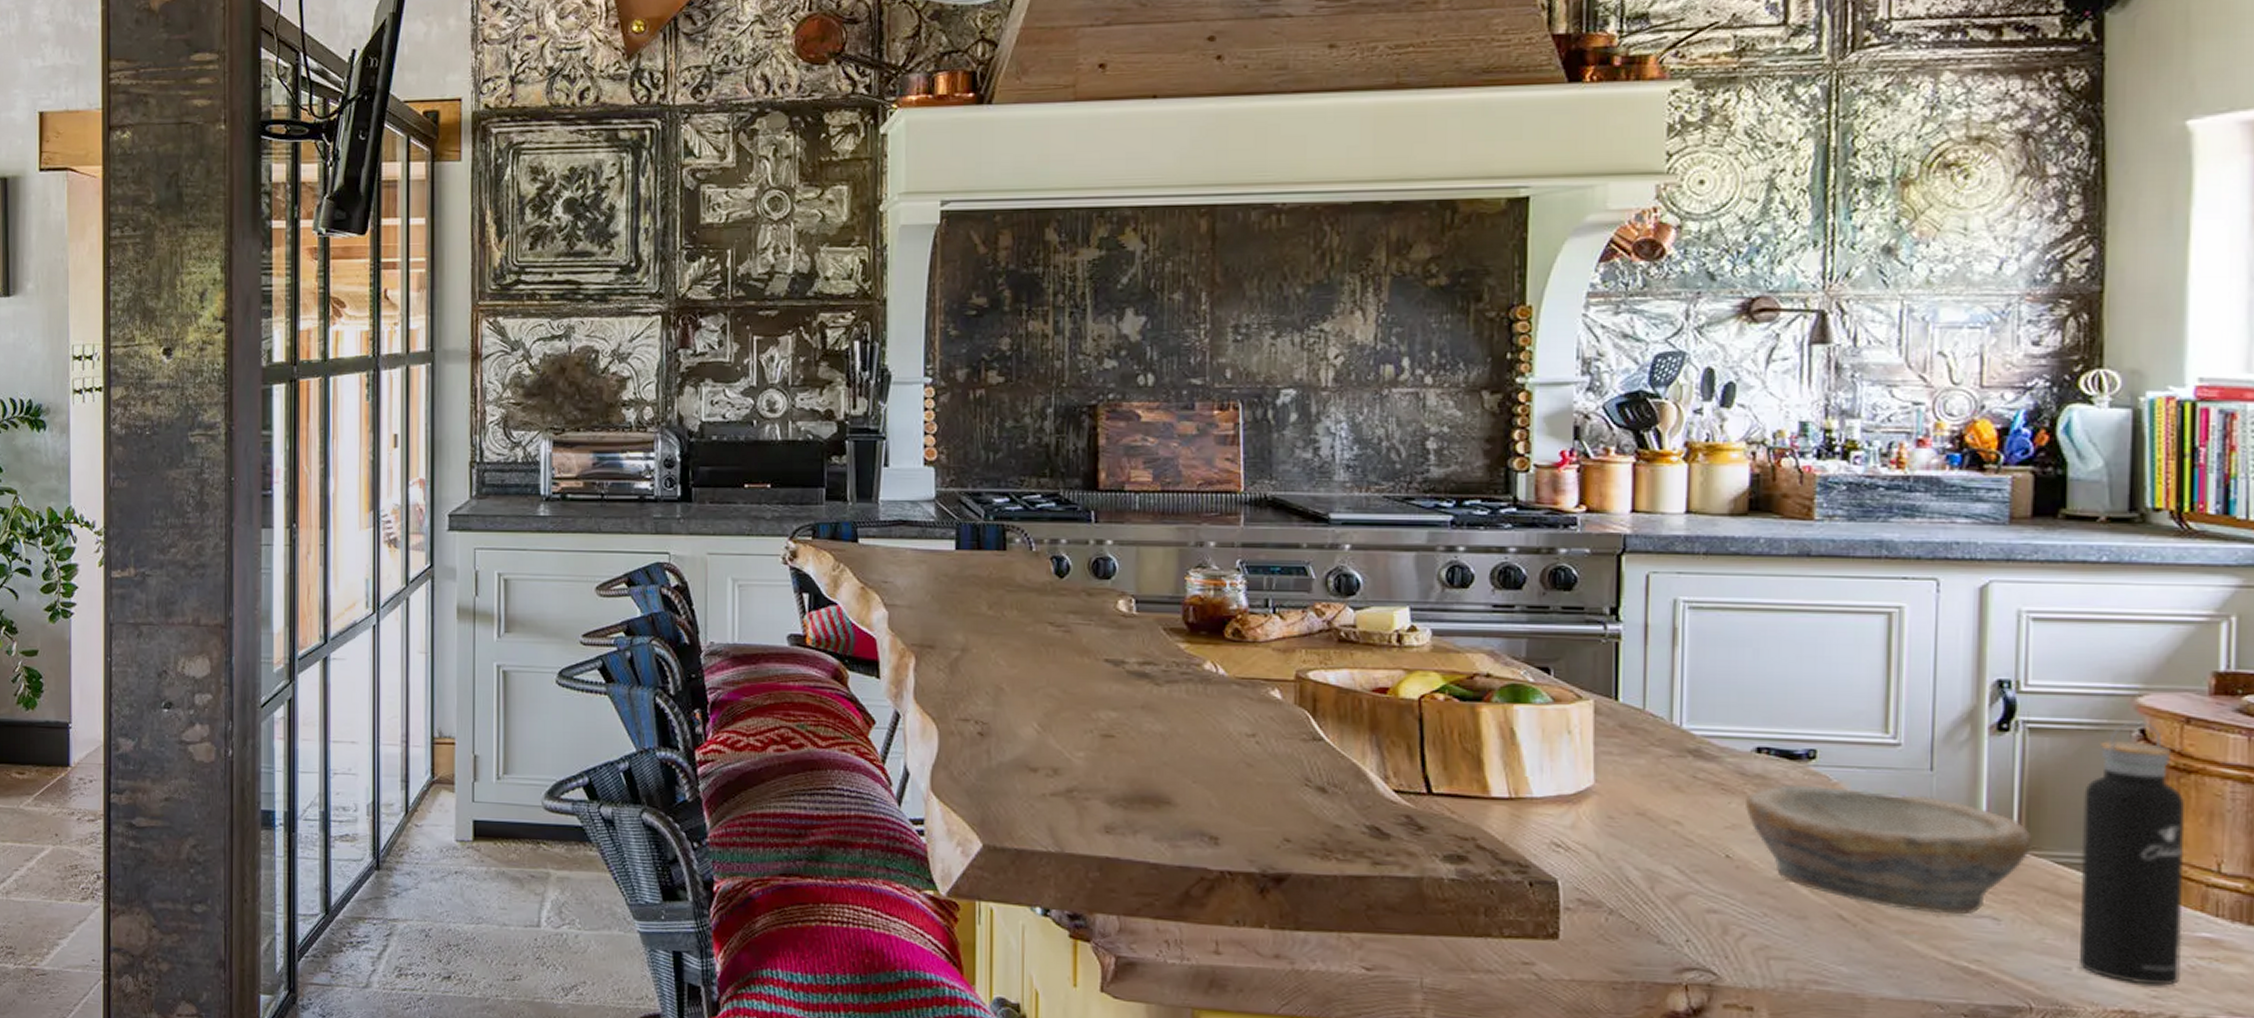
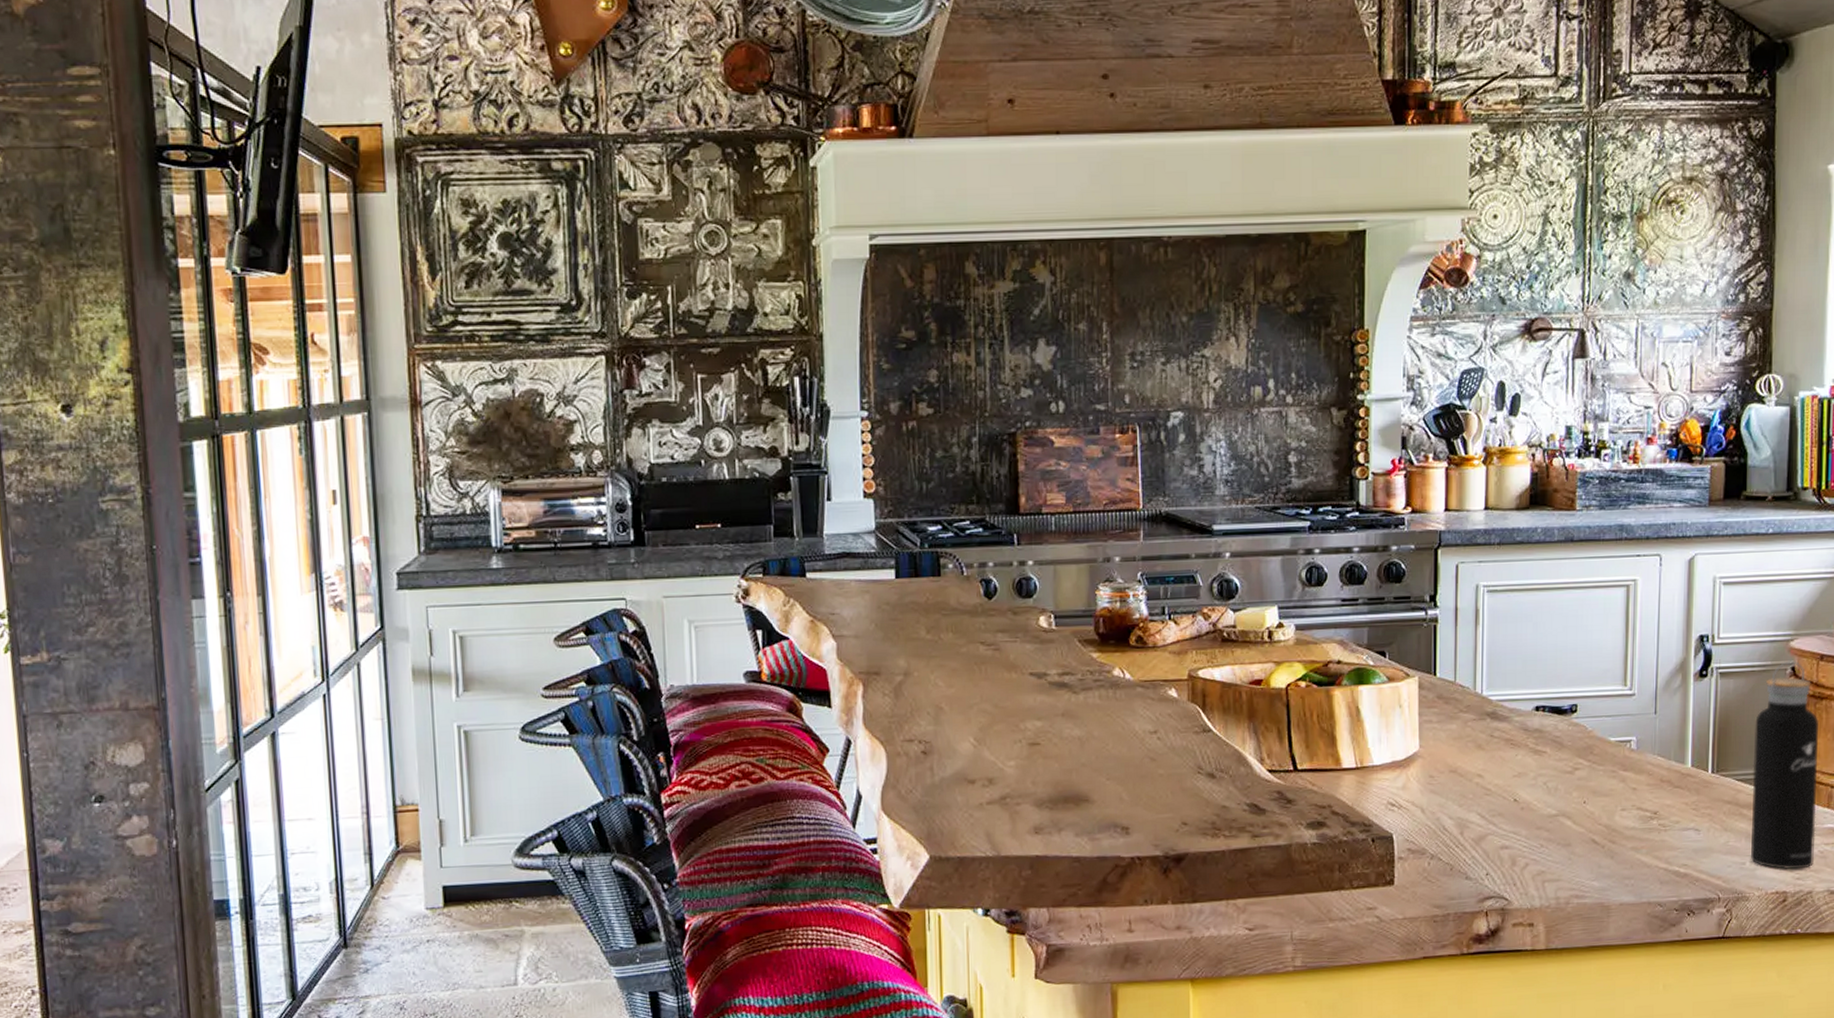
bowl: present [1744,784,2032,915] -> none [1527,734,1721,831]

